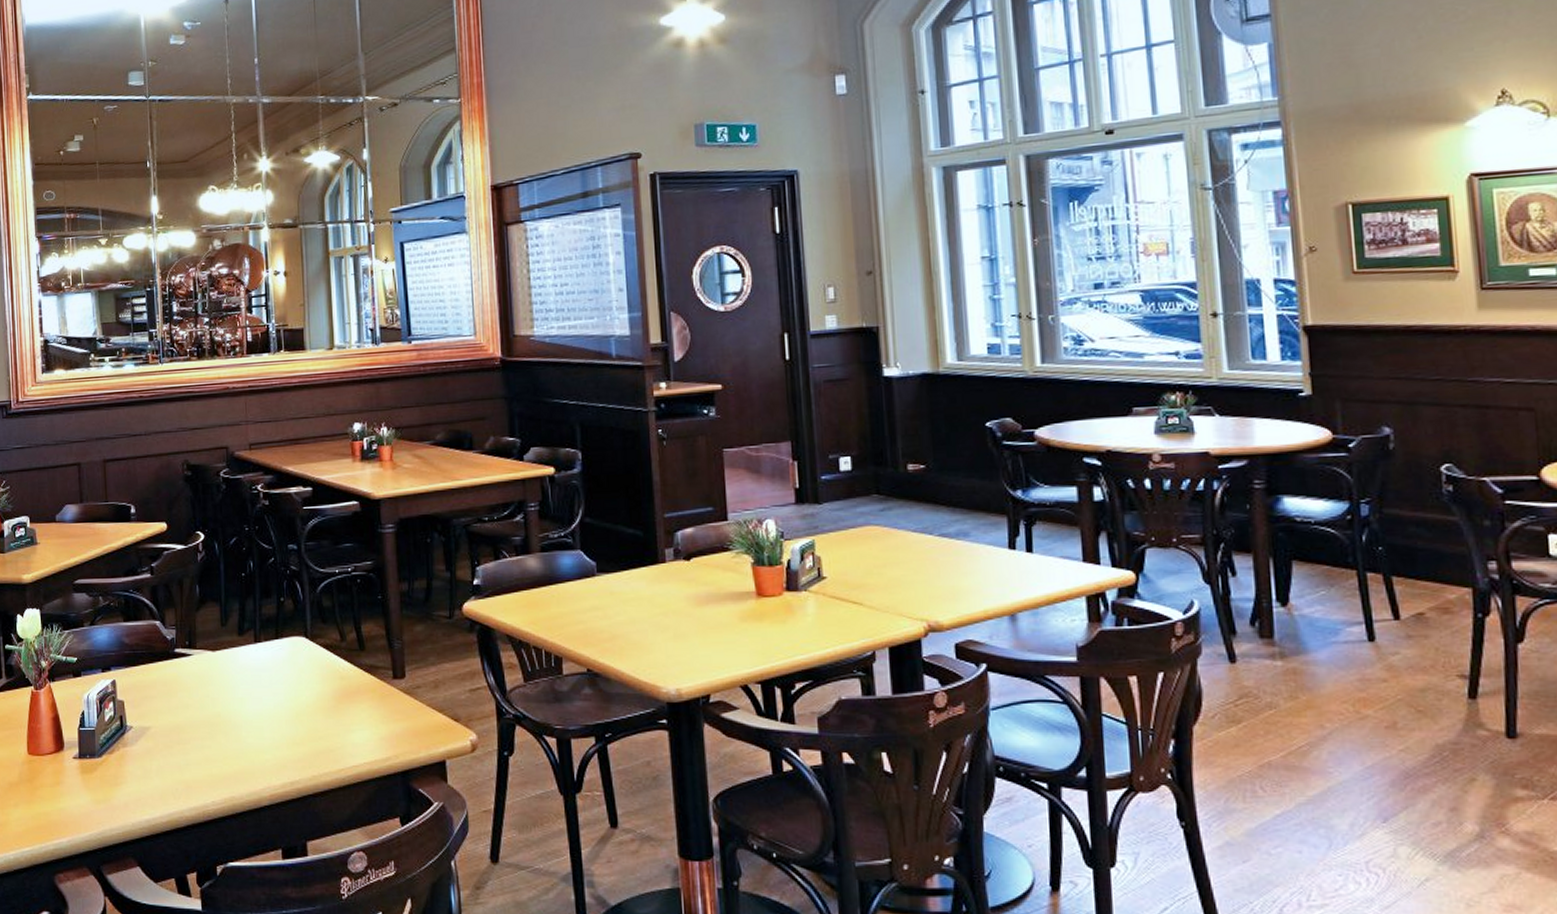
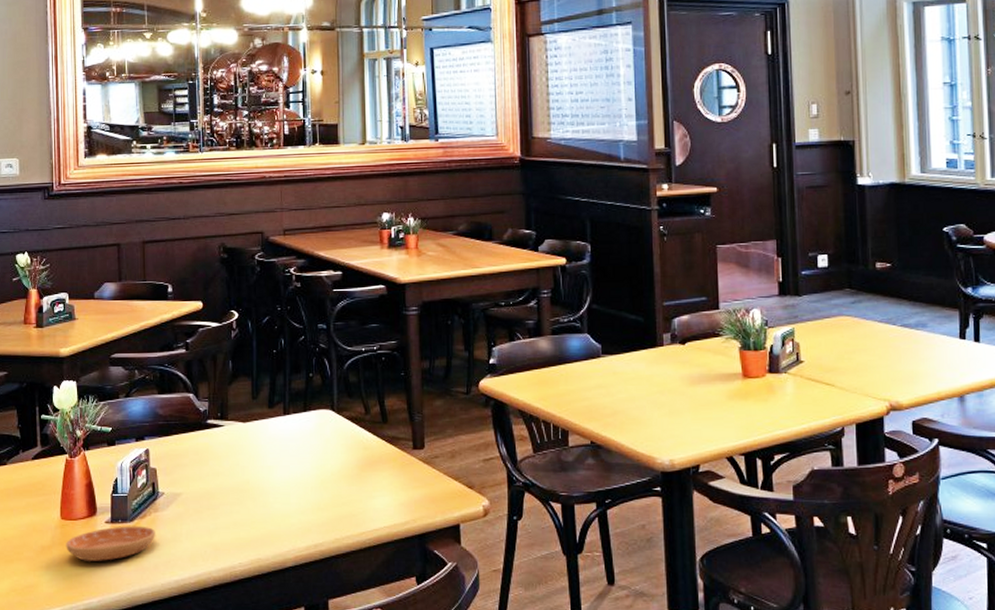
saucer: none [33,761,125,799] -> present [66,526,155,561]

